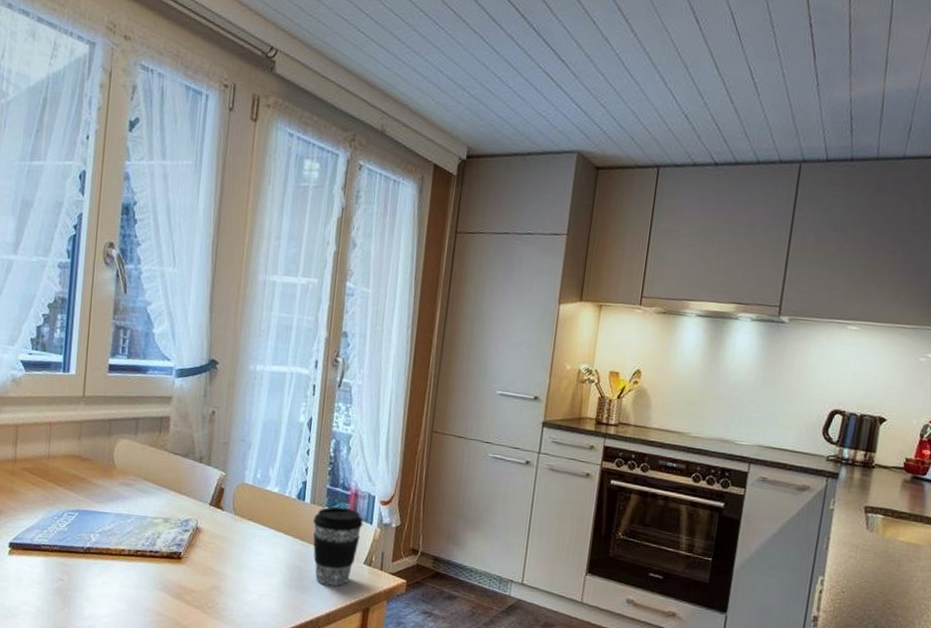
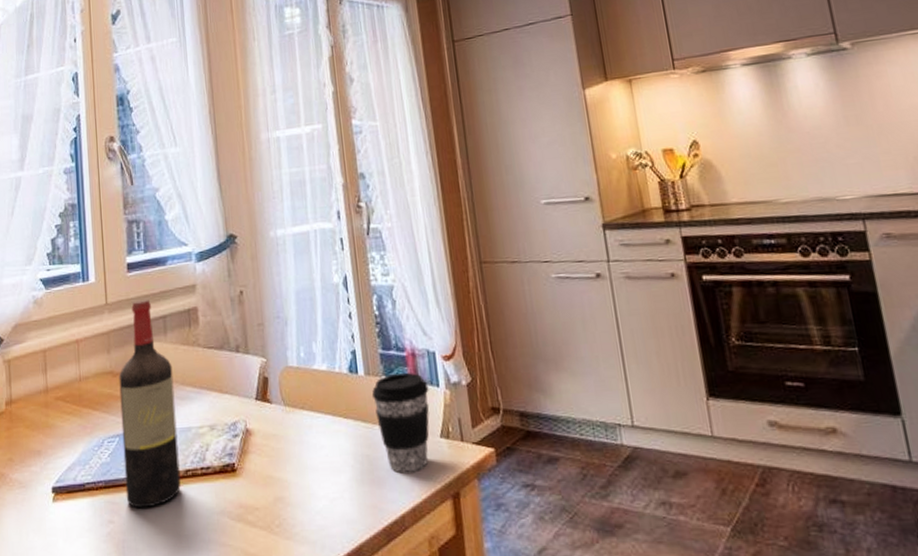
wine bottle: none [77,399,138,575] -> present [119,300,181,509]

